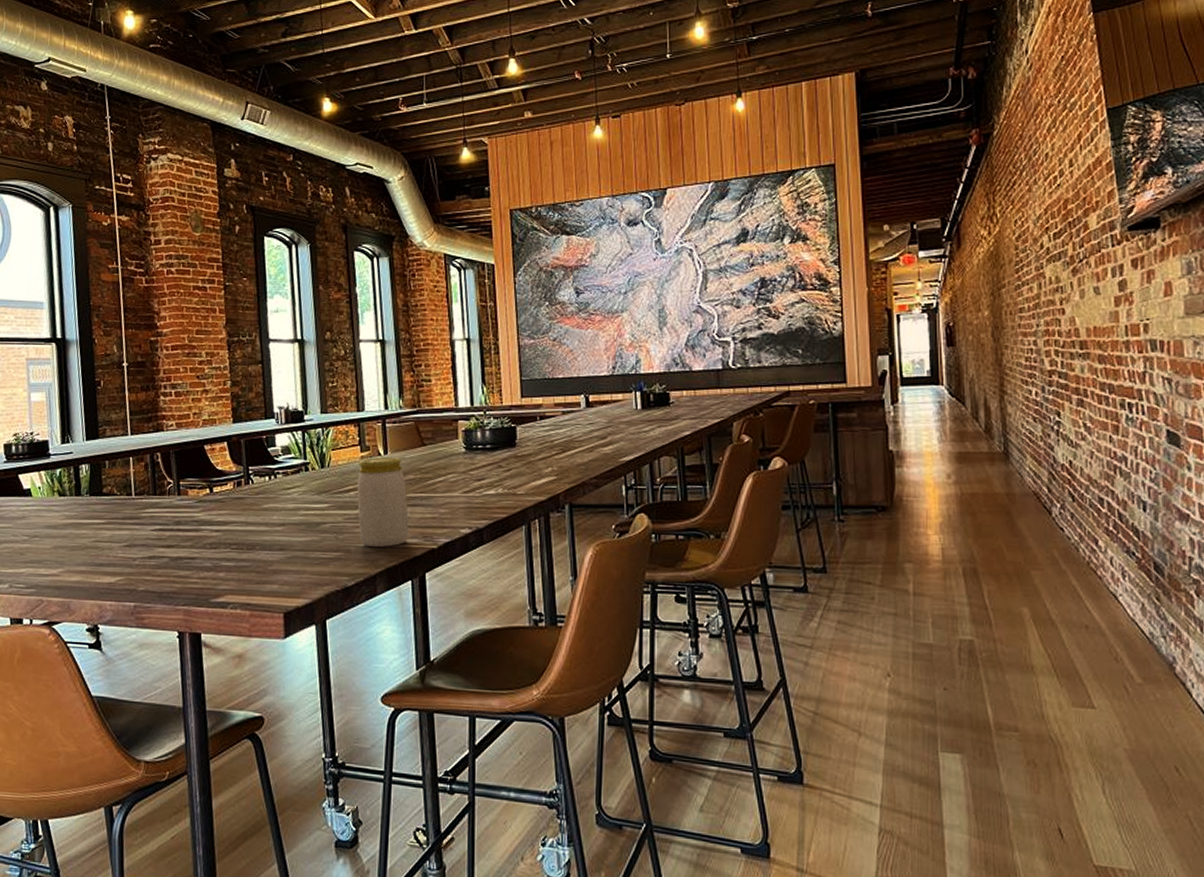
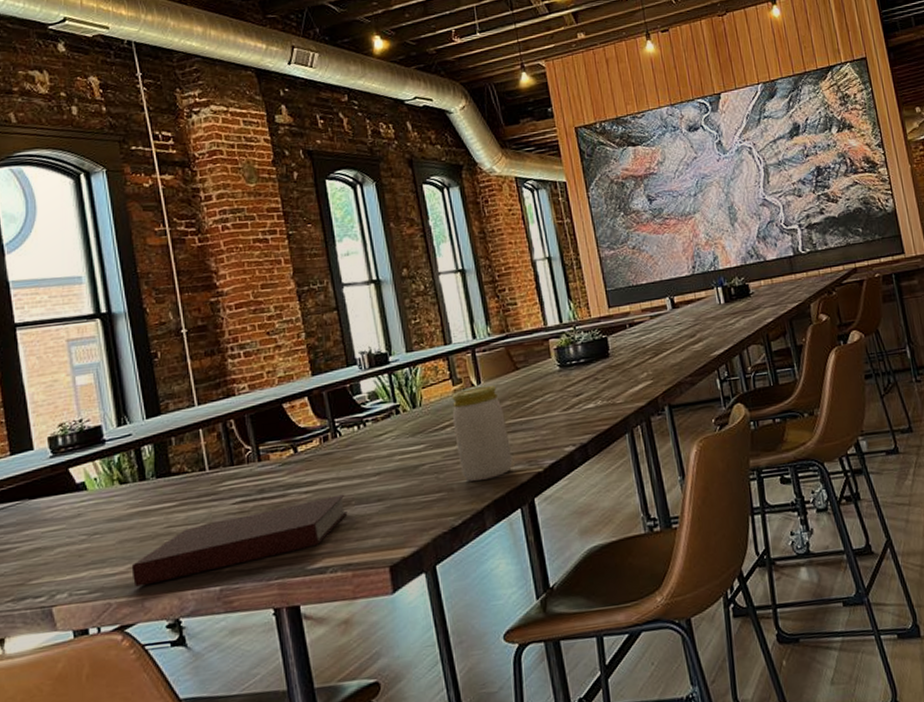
notebook: none [62,538,252,590] -> present [131,494,348,587]

